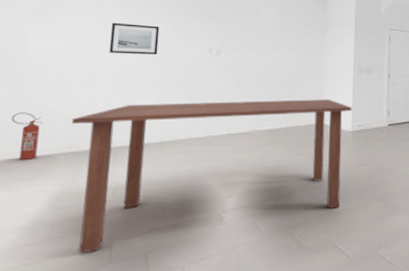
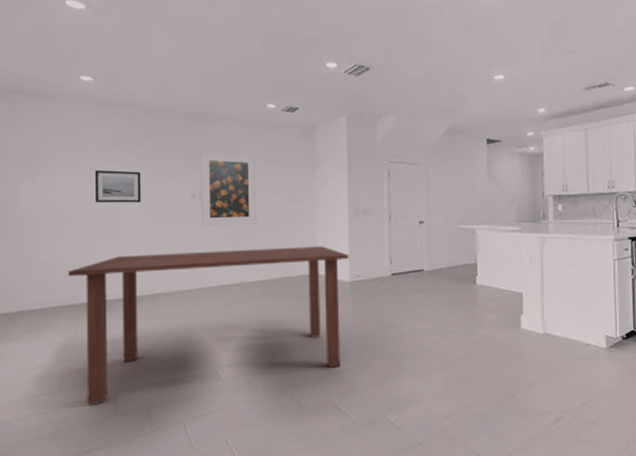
fire extinguisher: present [11,112,43,160] -> none [15,265,43,312]
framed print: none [216,11,273,79] -> present [200,151,258,227]

